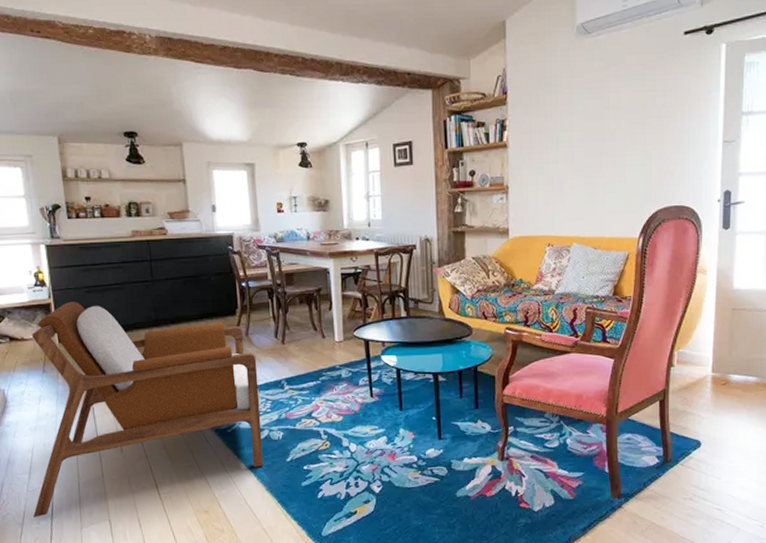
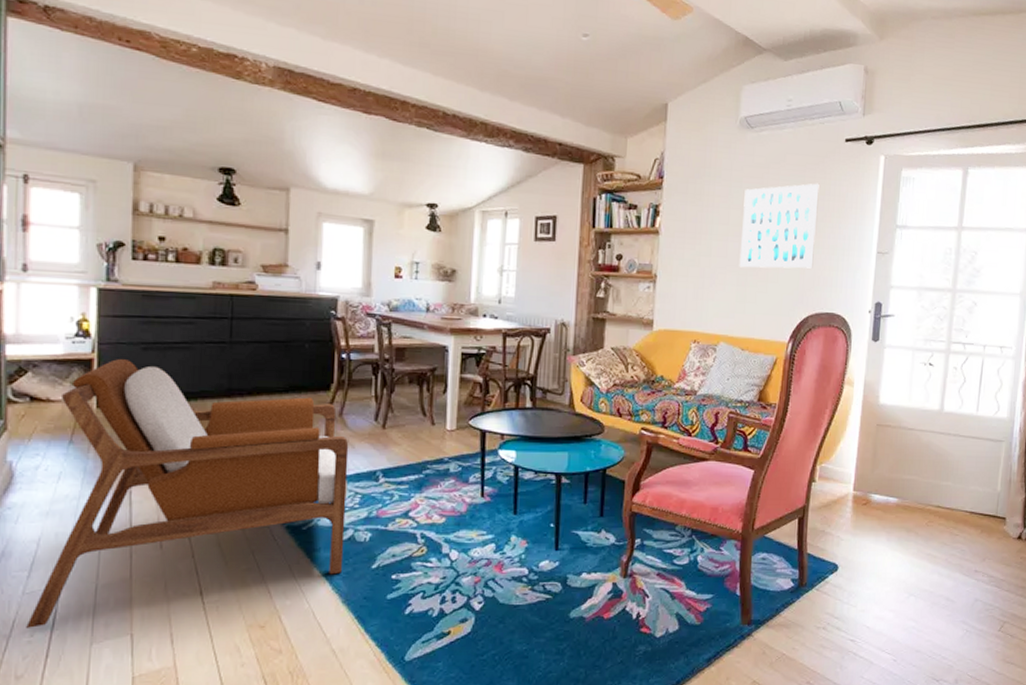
wall art: none [586,80,660,171] -> present [739,183,820,269]

